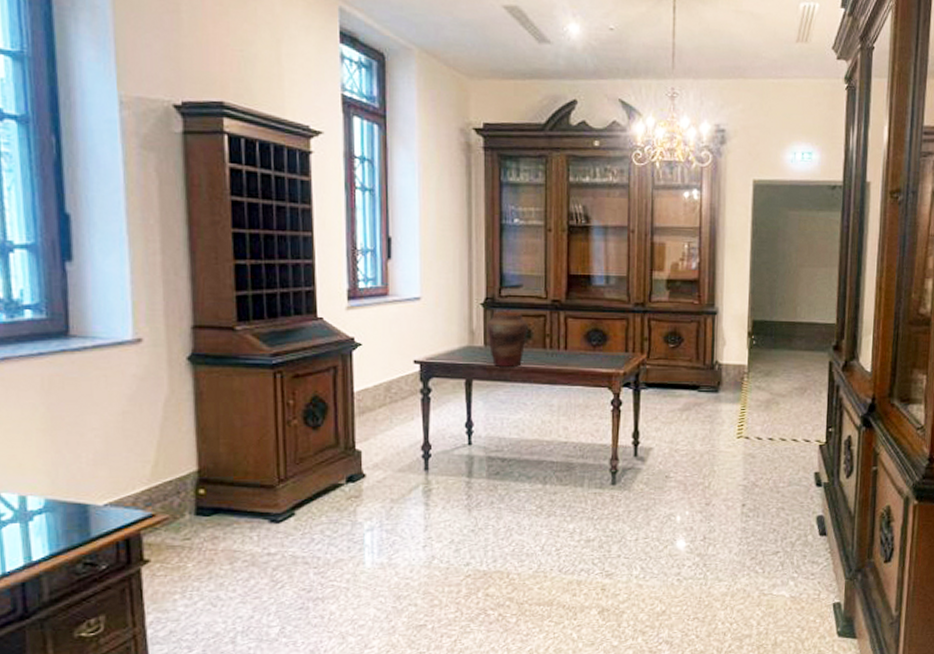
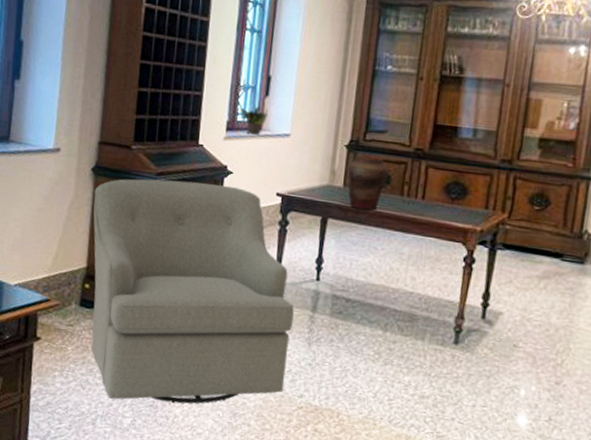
chair: none [195,359,449,610] -> present [91,179,294,404]
potted plant: none [360,269,394,303] -> present [240,105,268,136]

